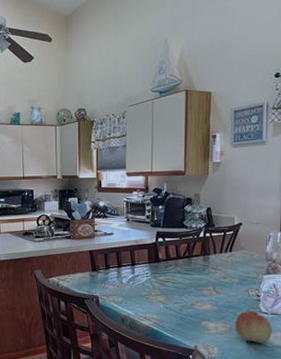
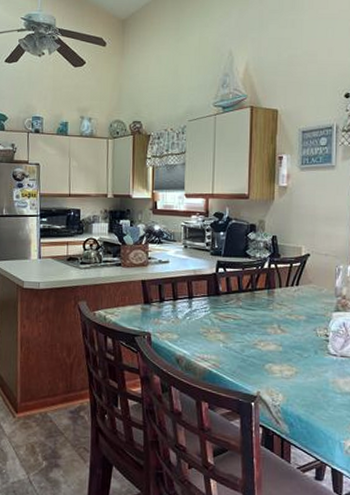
fruit: present [234,310,272,343] -> none [301,352,342,389]

